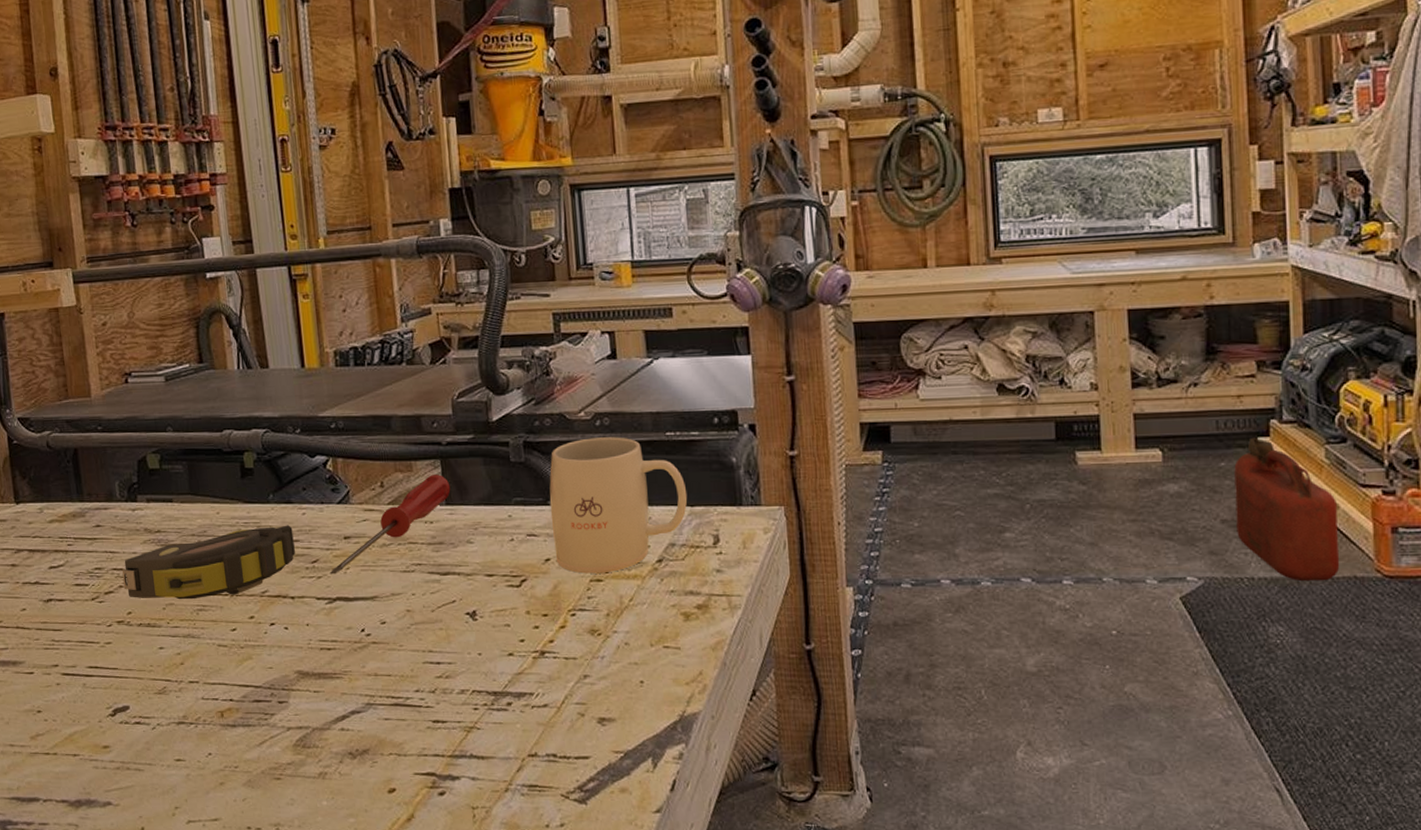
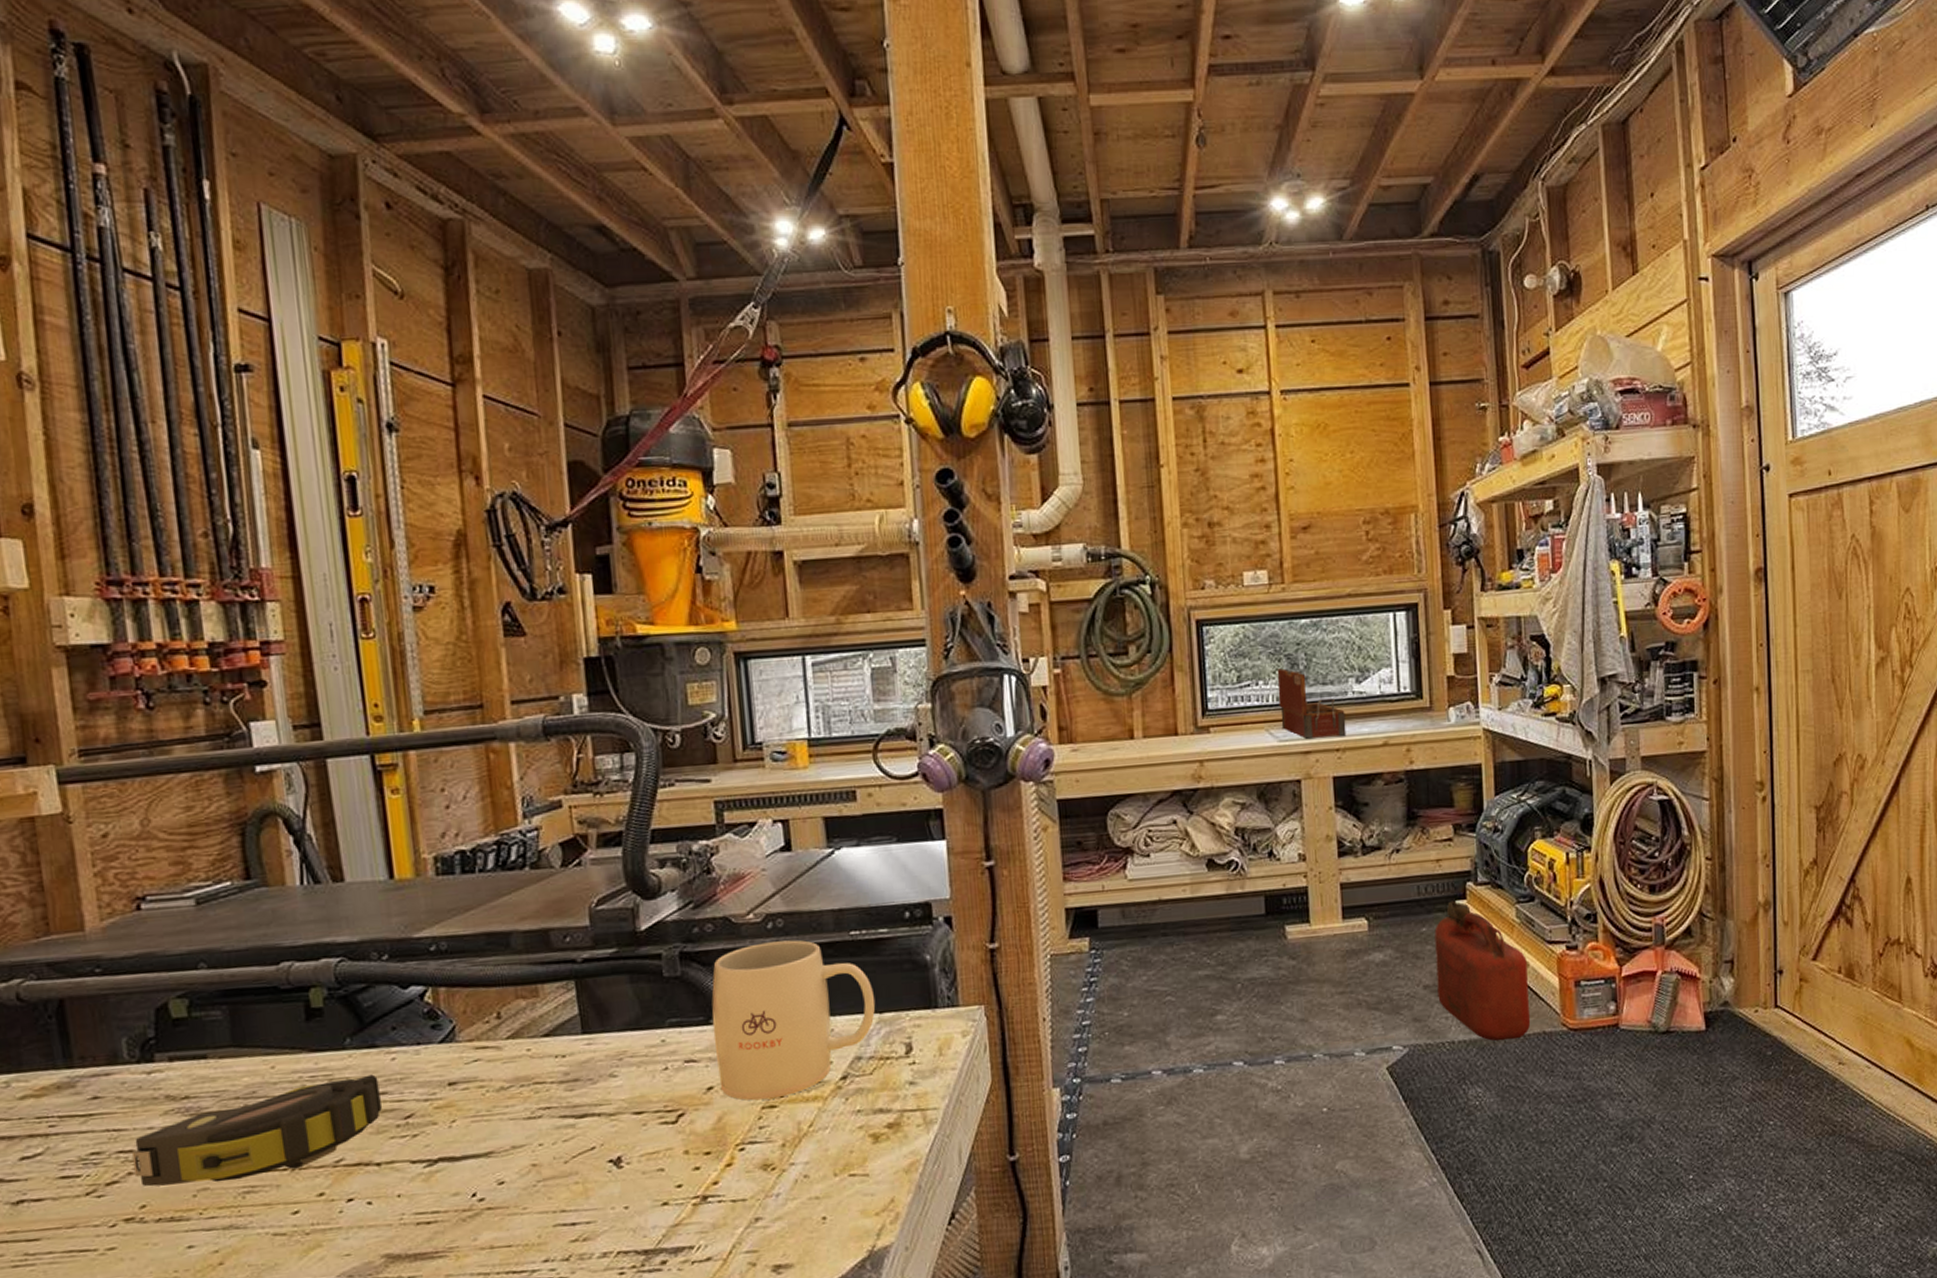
screwdriver: present [329,474,451,575] -> none [429,998,588,1131]
toolbox: none [1071,203,1143,273] -> present [1277,668,1347,740]

